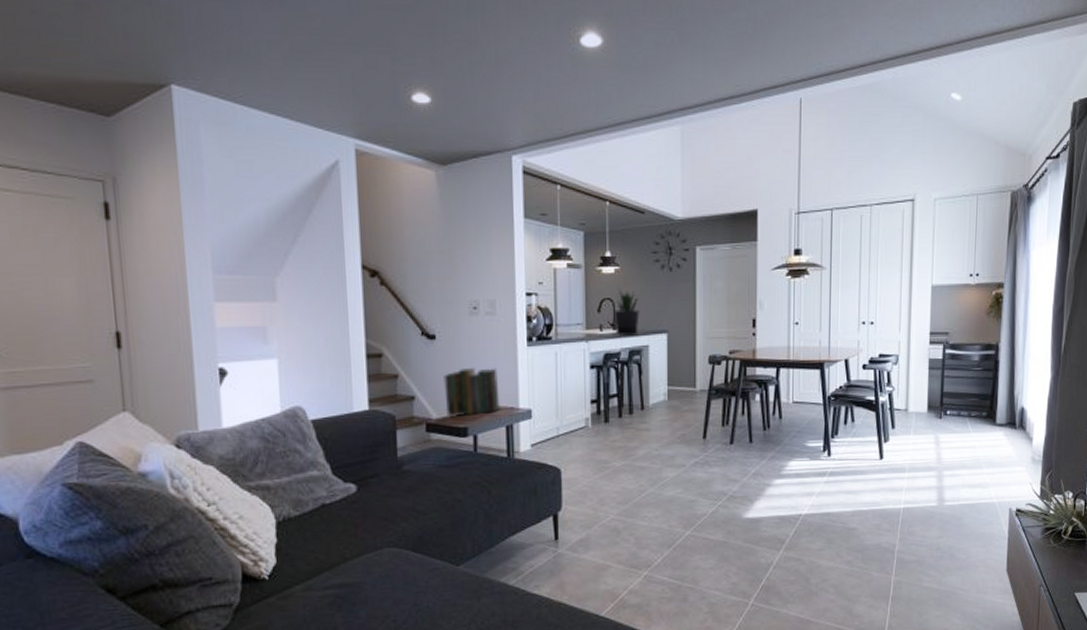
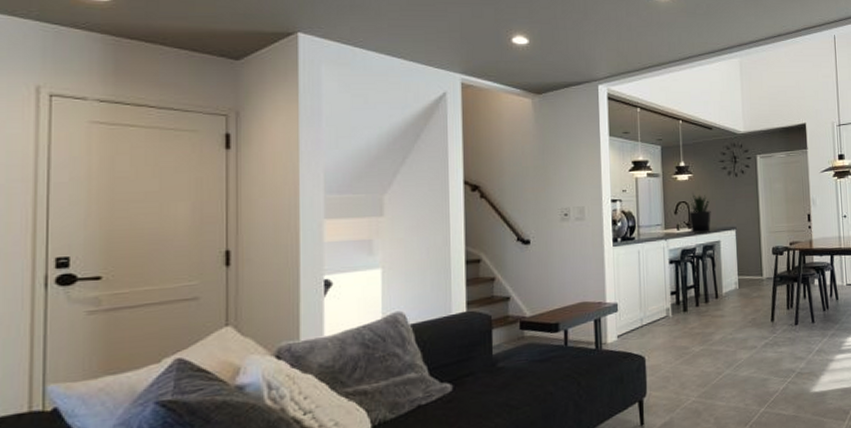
books: present [444,367,500,416] -> none [537,267,589,314]

